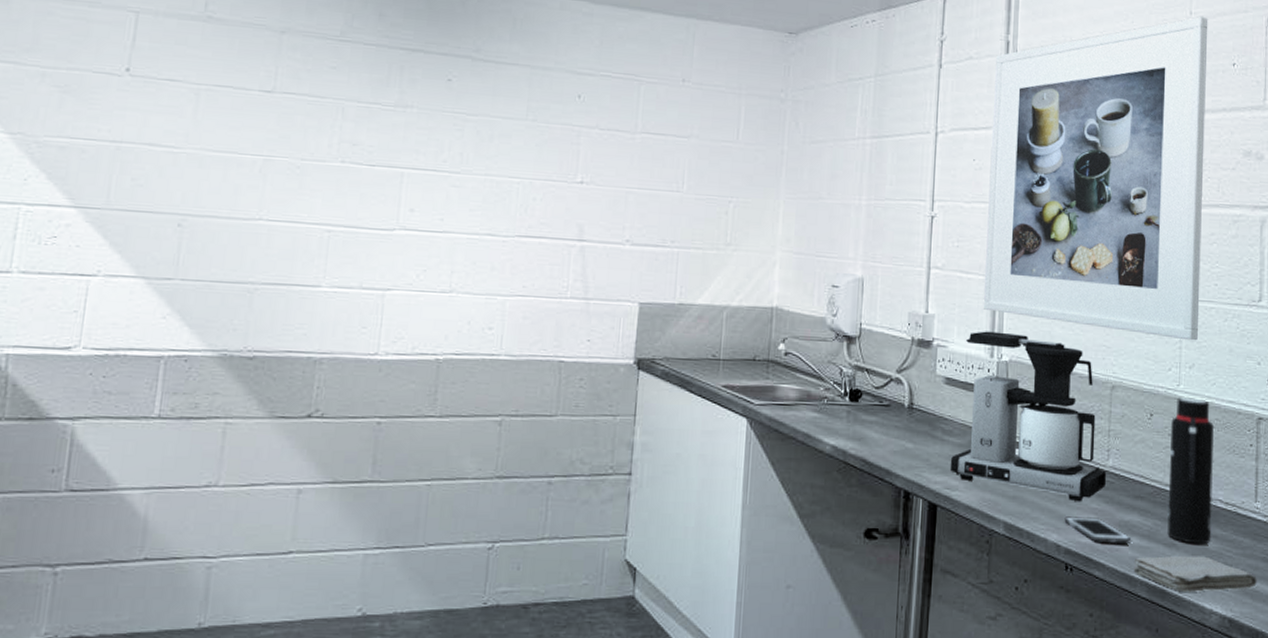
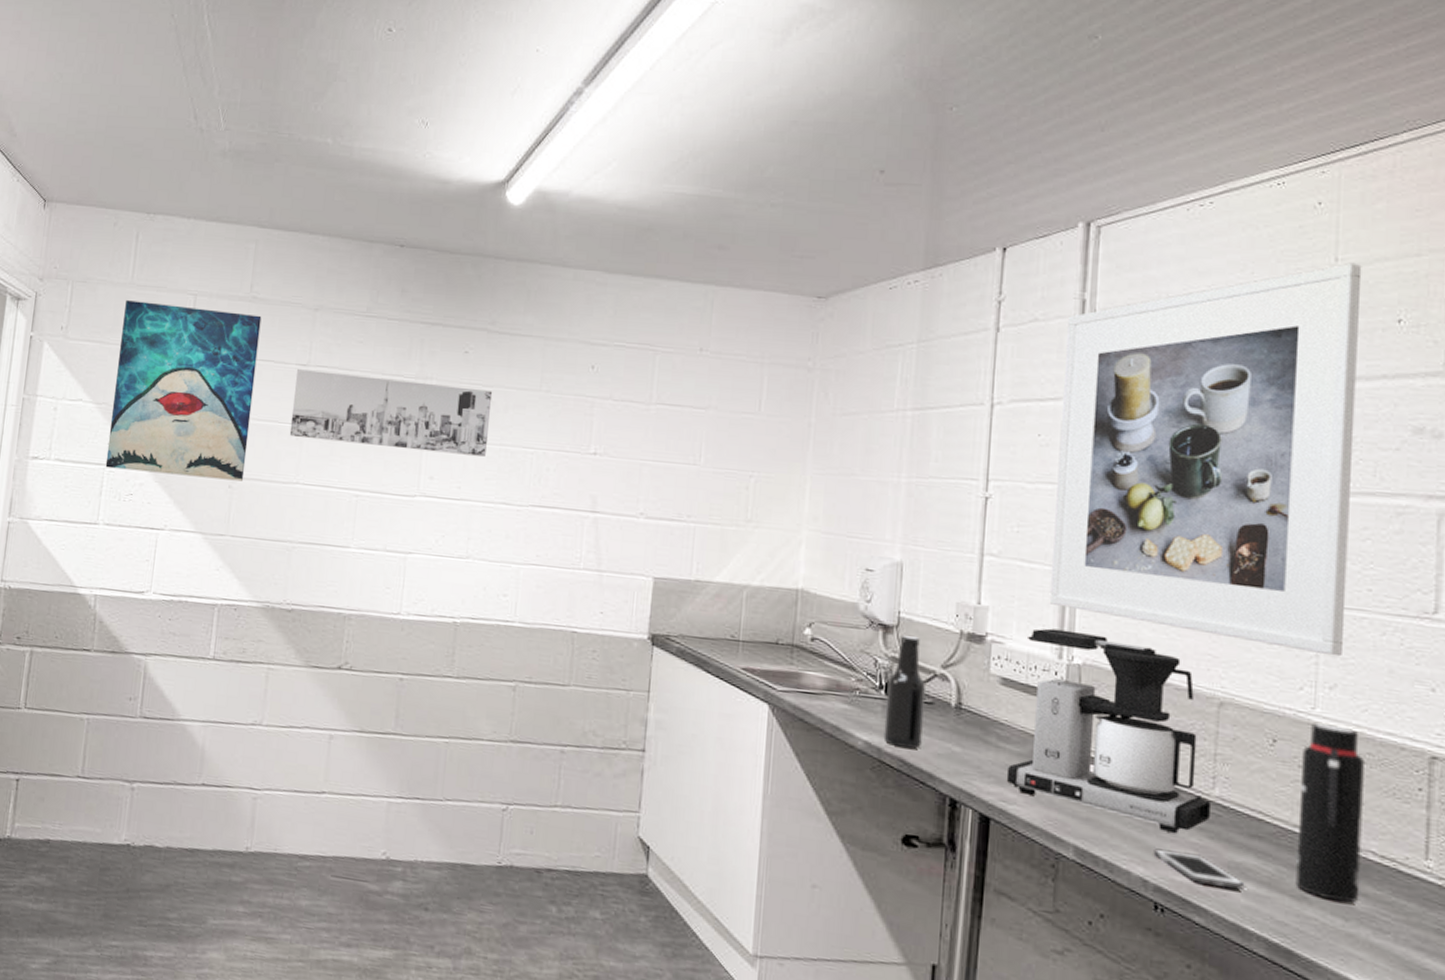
wall art: none [20,16,218,219] -> present [105,300,262,482]
wall art: none [251,96,478,187] -> present [289,369,493,457]
beer bottle: none [848,345,883,448] -> present [883,635,925,749]
washcloth: present [1133,555,1257,592] -> none [1247,907,1427,965]

